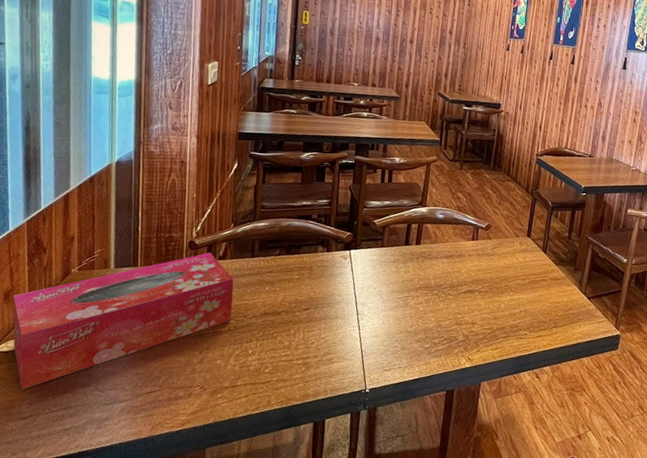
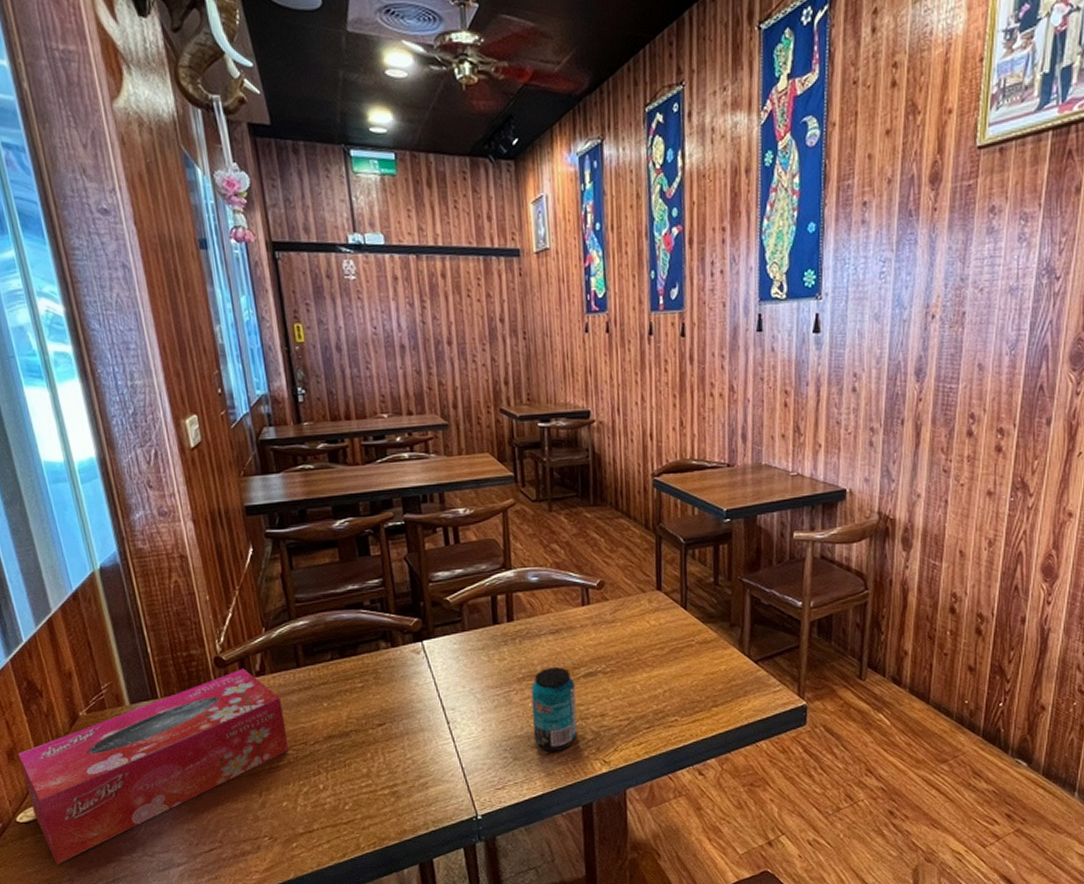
beverage can: none [419,282,457,347] -> present [531,667,578,751]

